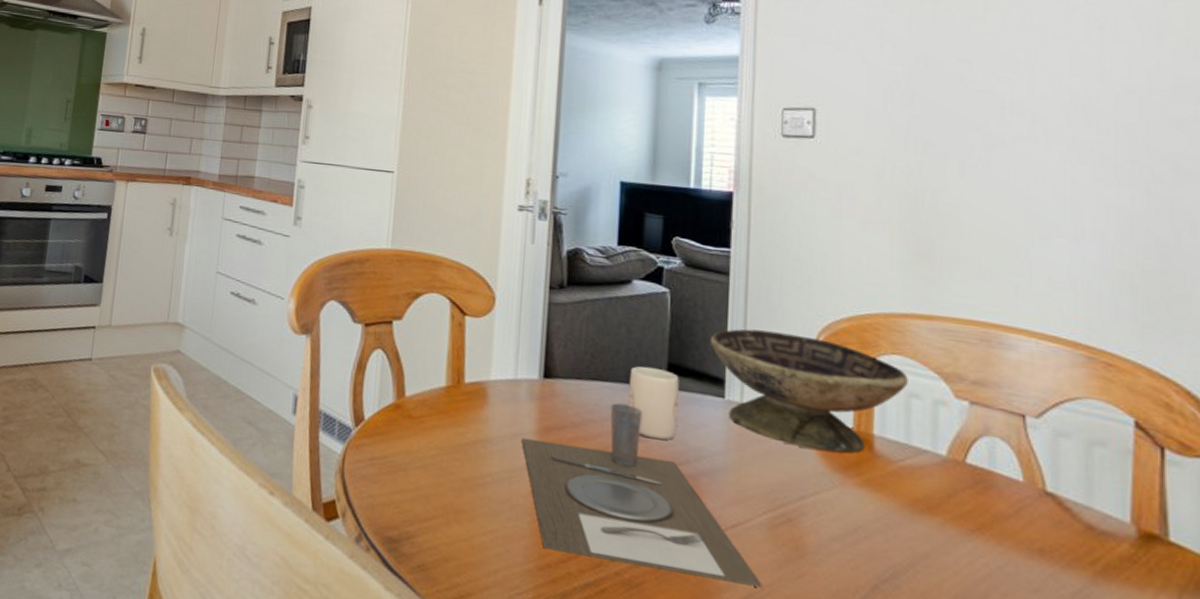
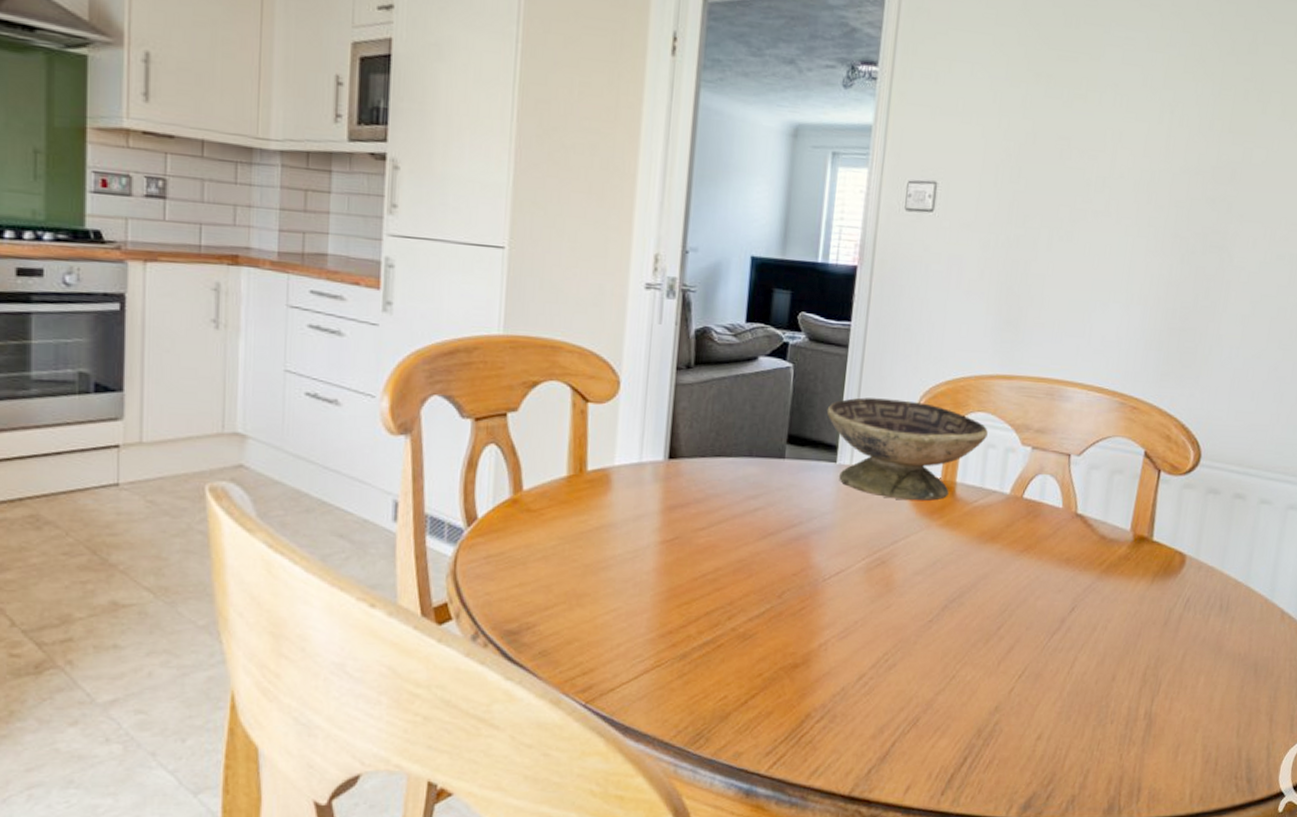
place setting: present [522,403,764,588] -> none [646,476,858,622]
mug: present [628,366,680,440] -> none [749,439,798,506]

